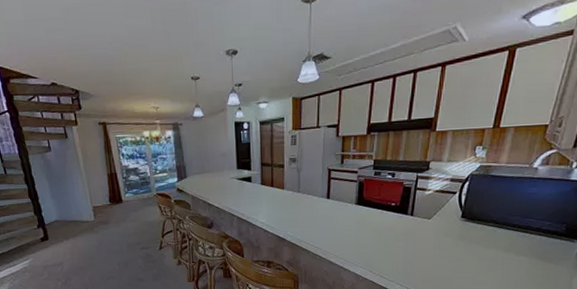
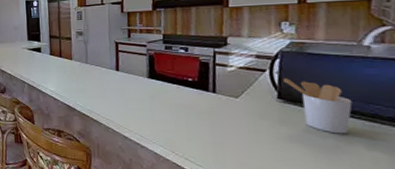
utensil holder: none [469,199,515,245] -> present [283,78,353,134]

